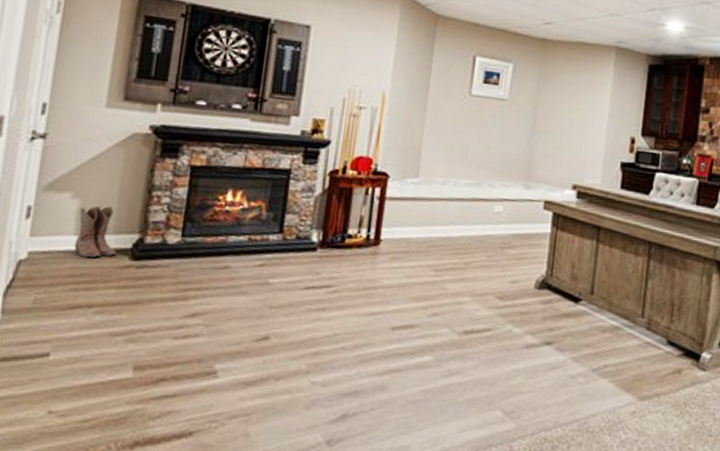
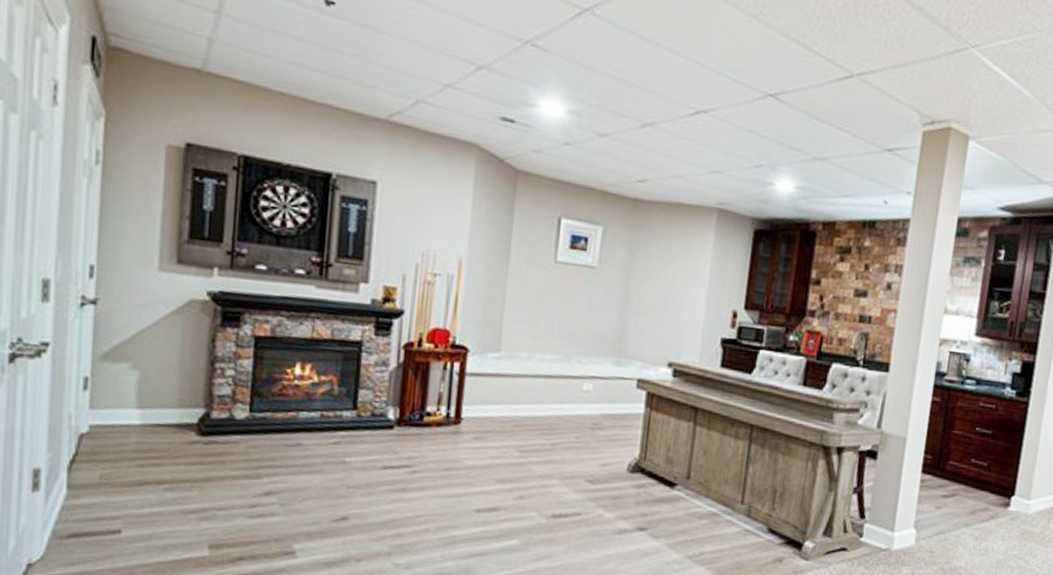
boots: present [74,205,117,258] -> none [137,377,182,432]

